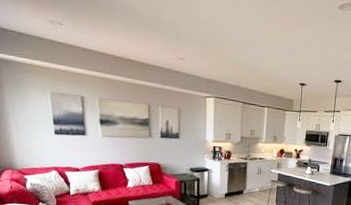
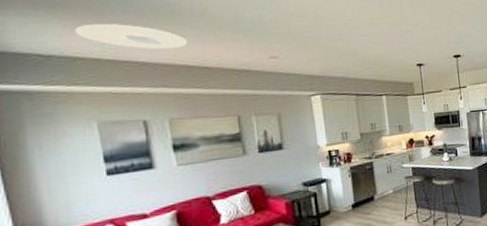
ceiling light: none [38,10,117,40] -> present [74,24,187,49]

